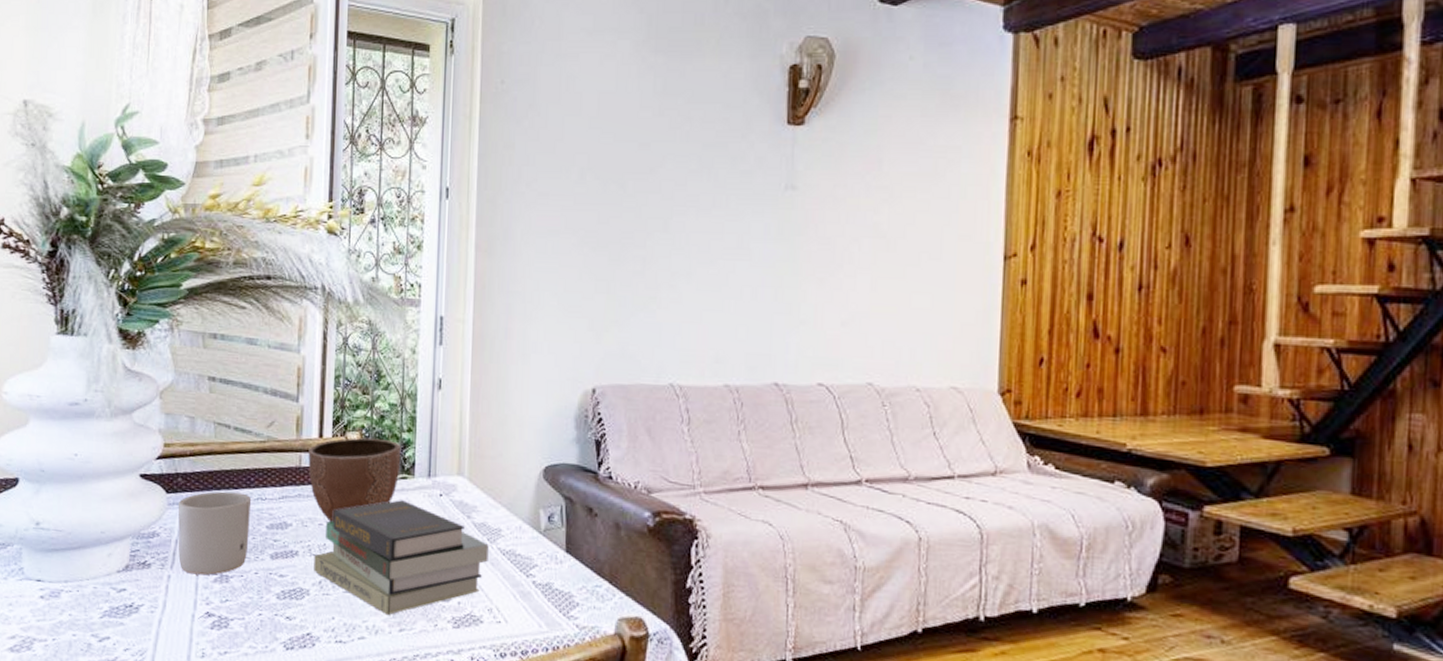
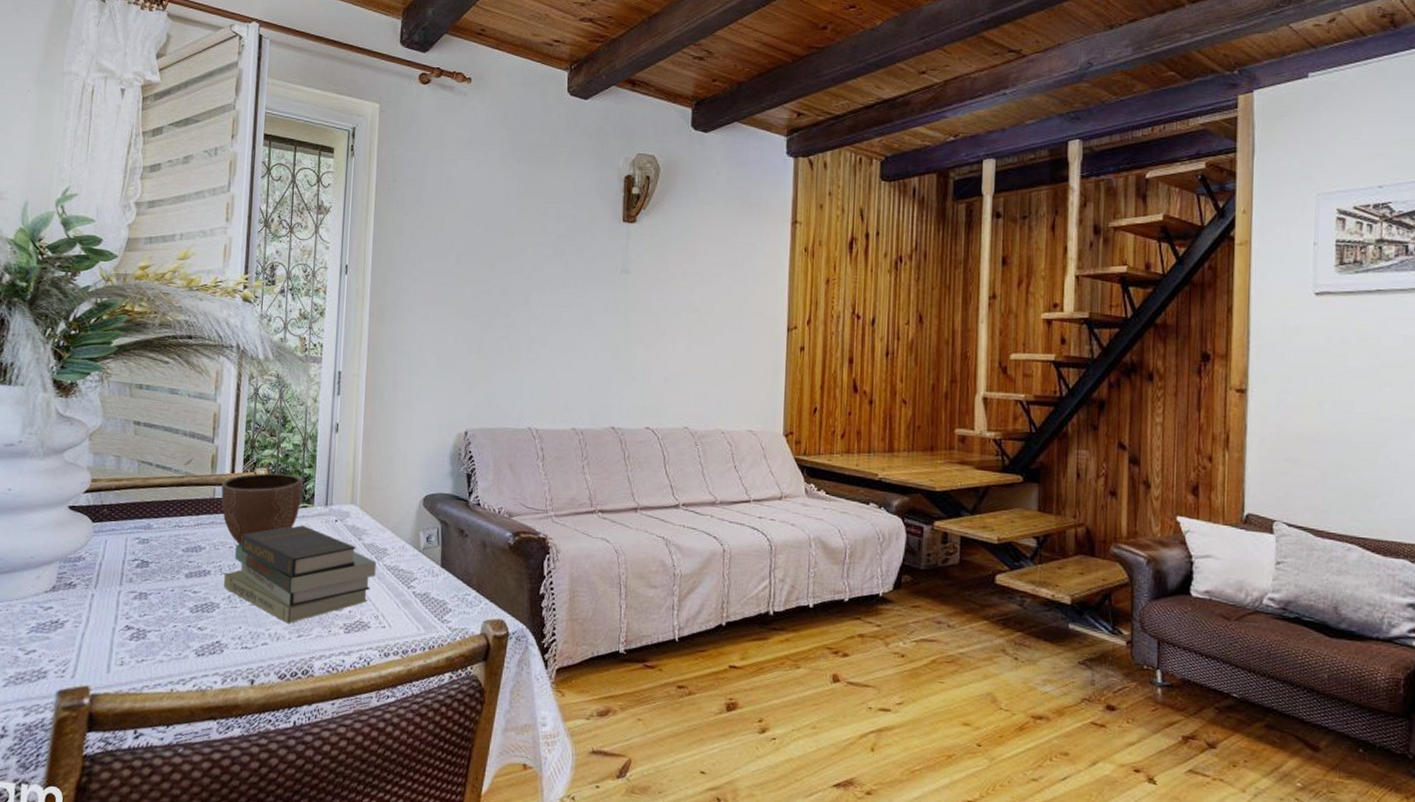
mug: present [177,491,252,576] -> none [101,520,170,594]

